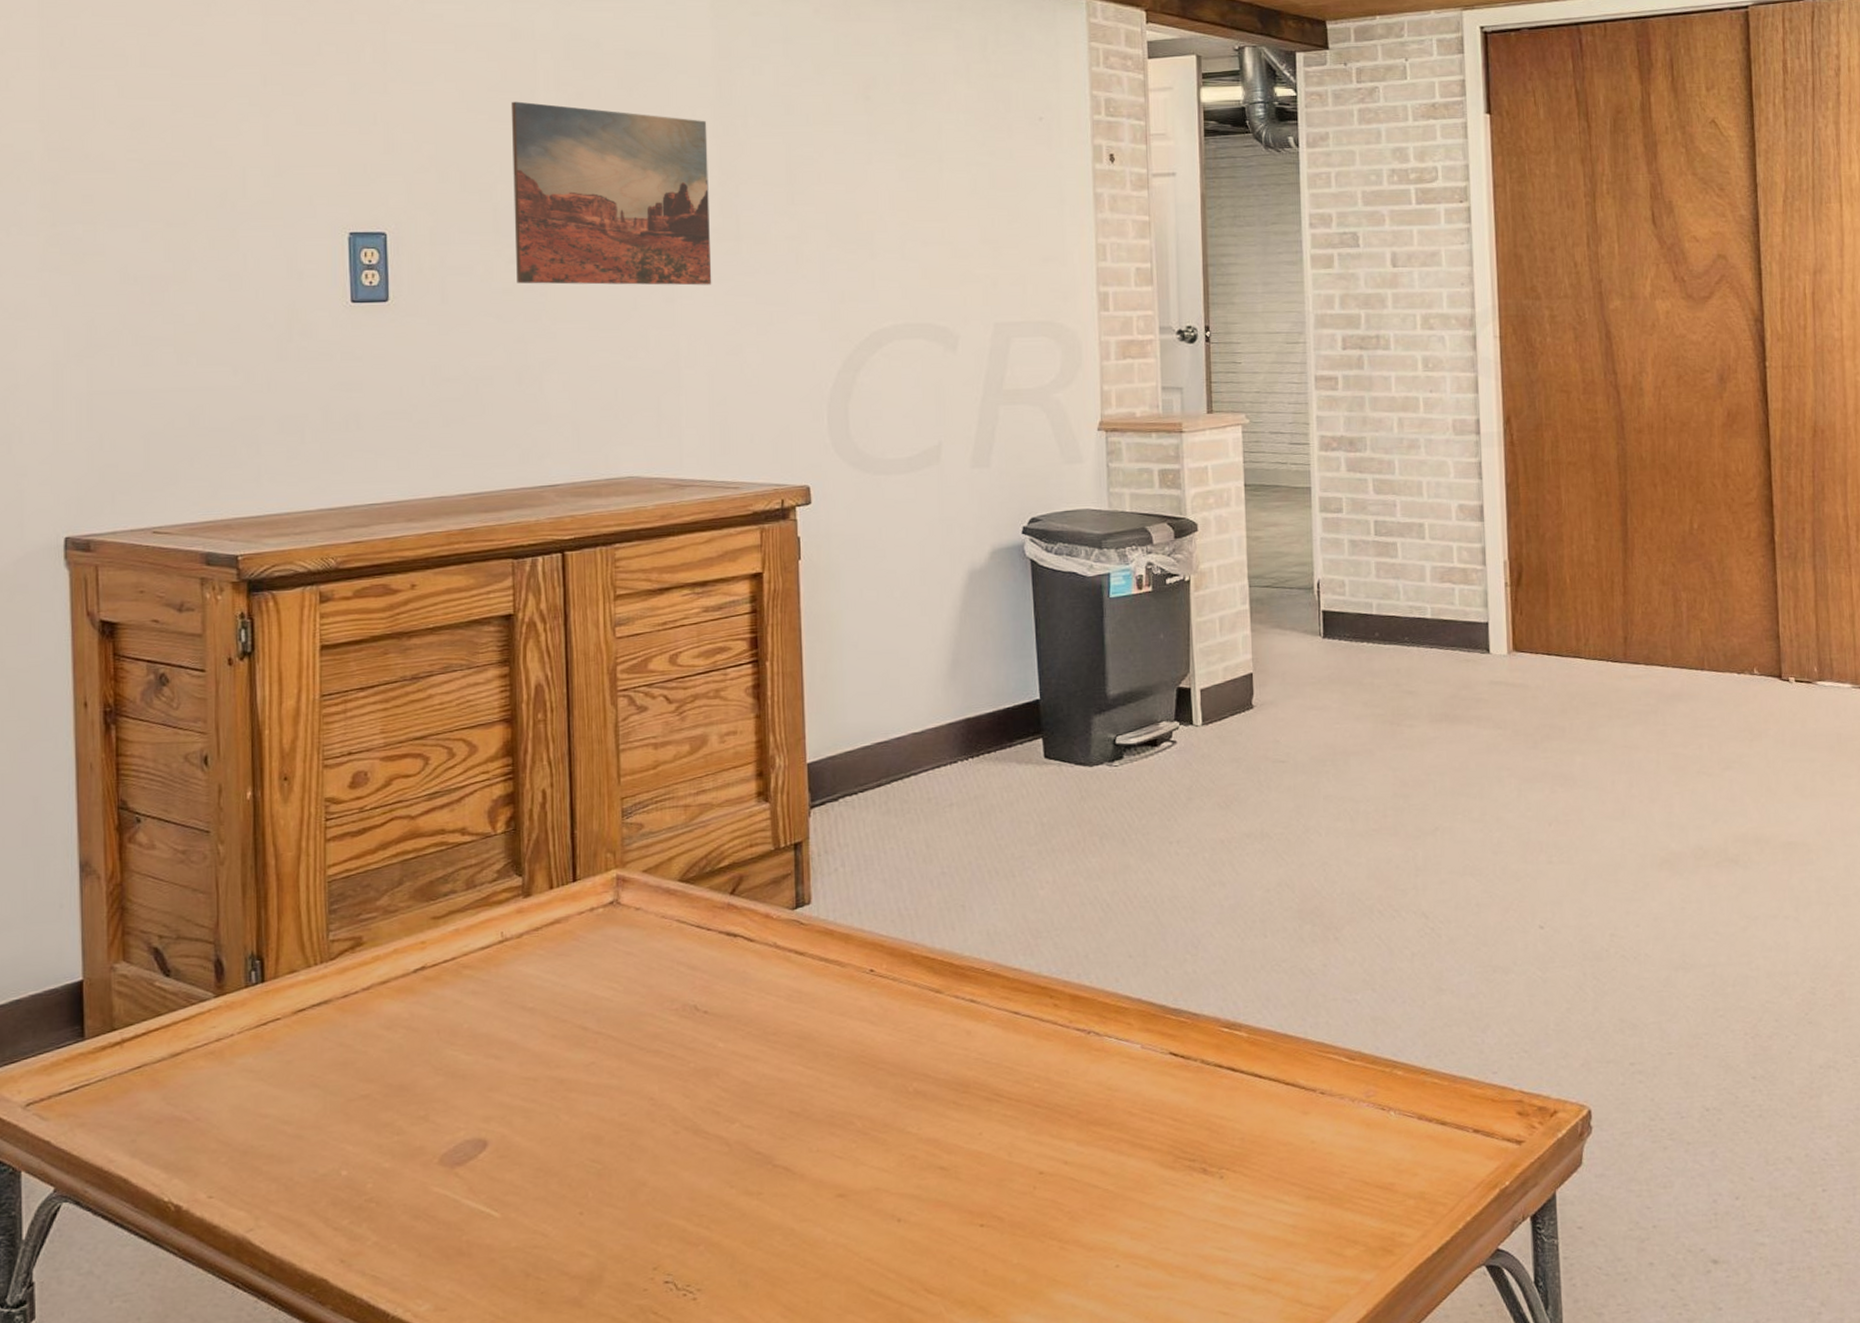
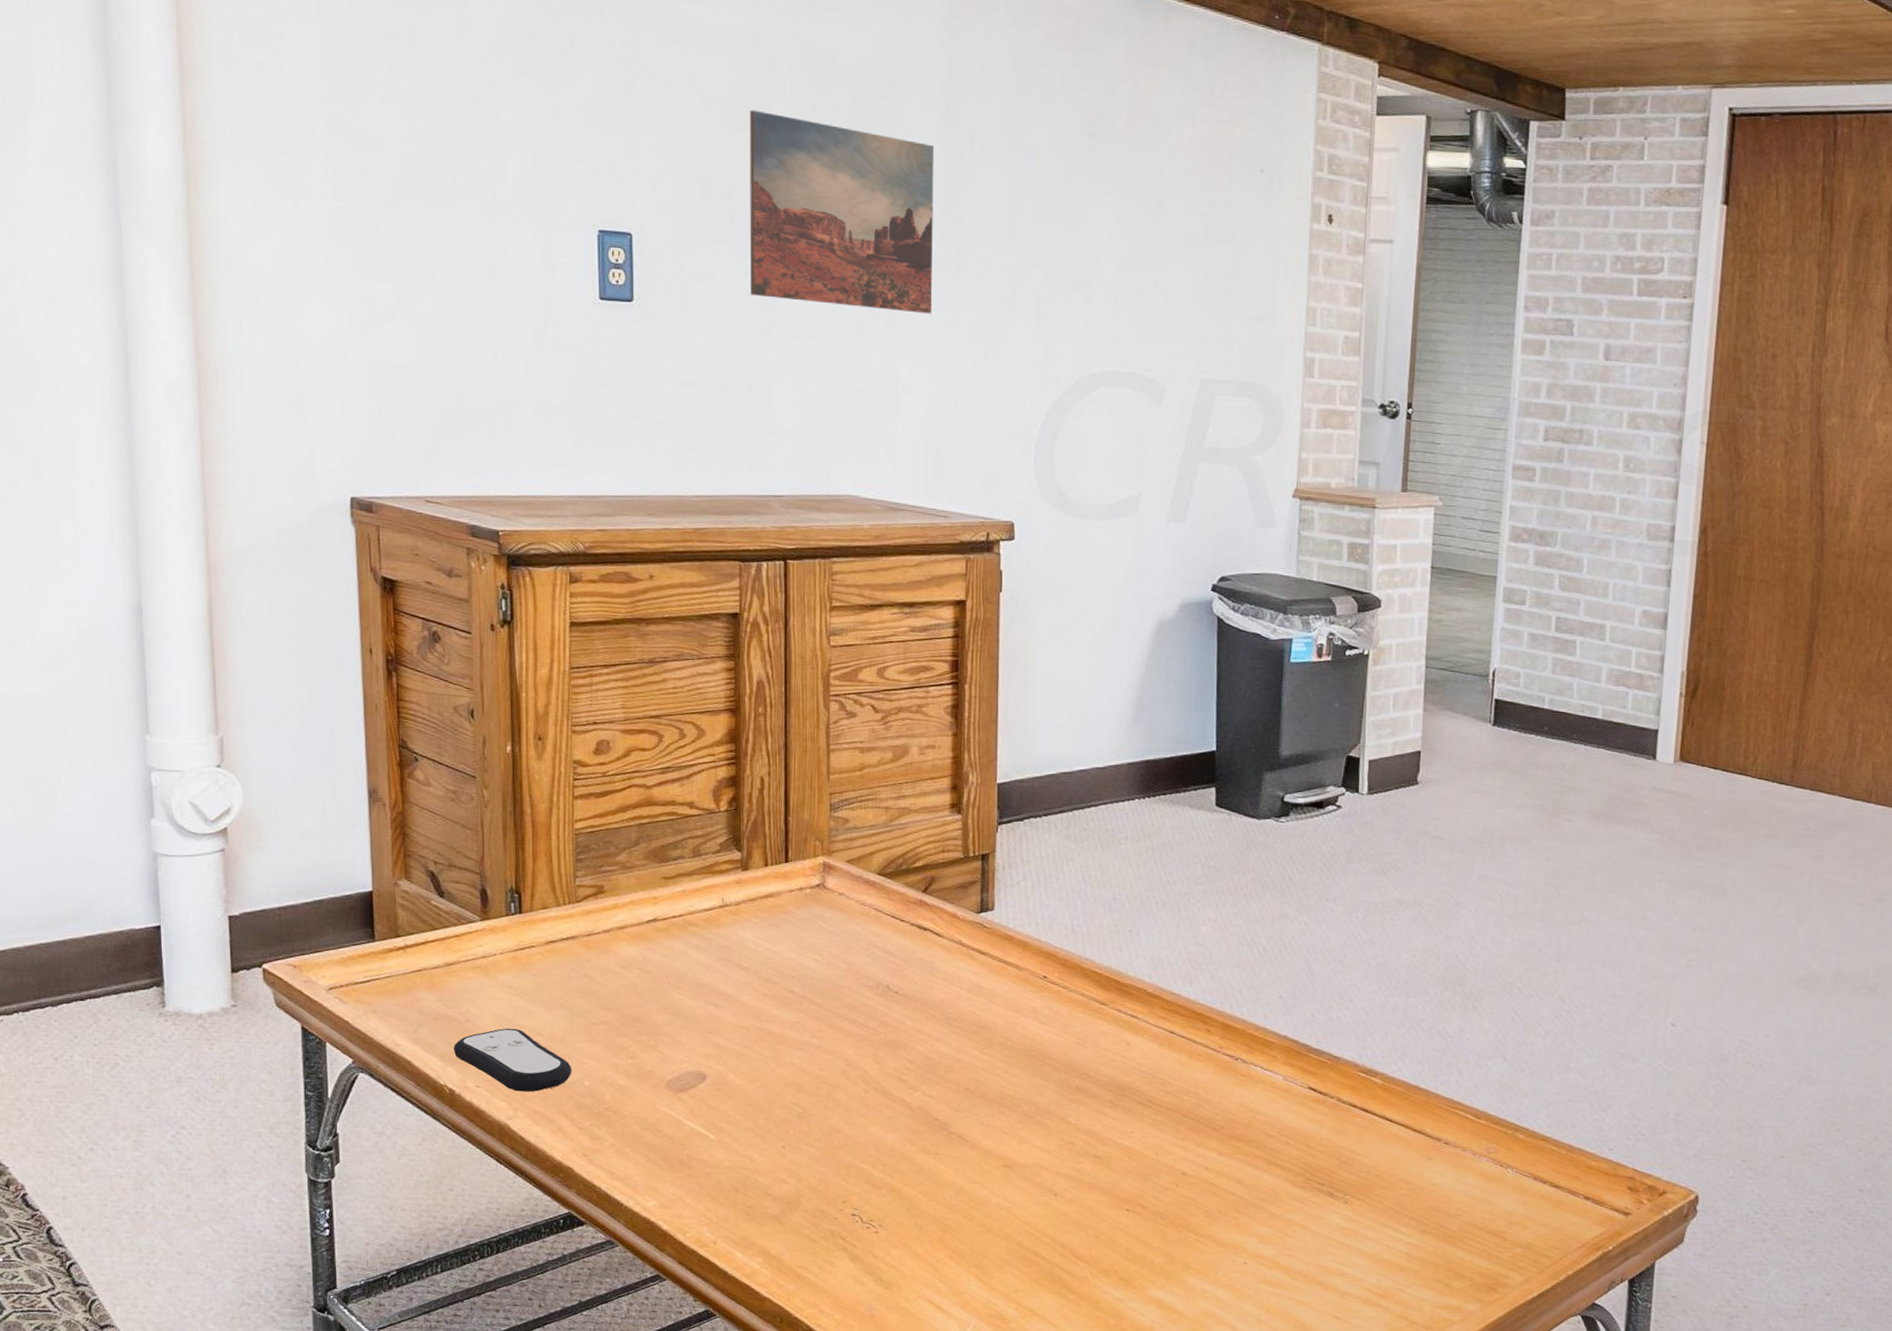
remote control: none [180,1119,326,1196] -> present [453,1028,572,1092]

